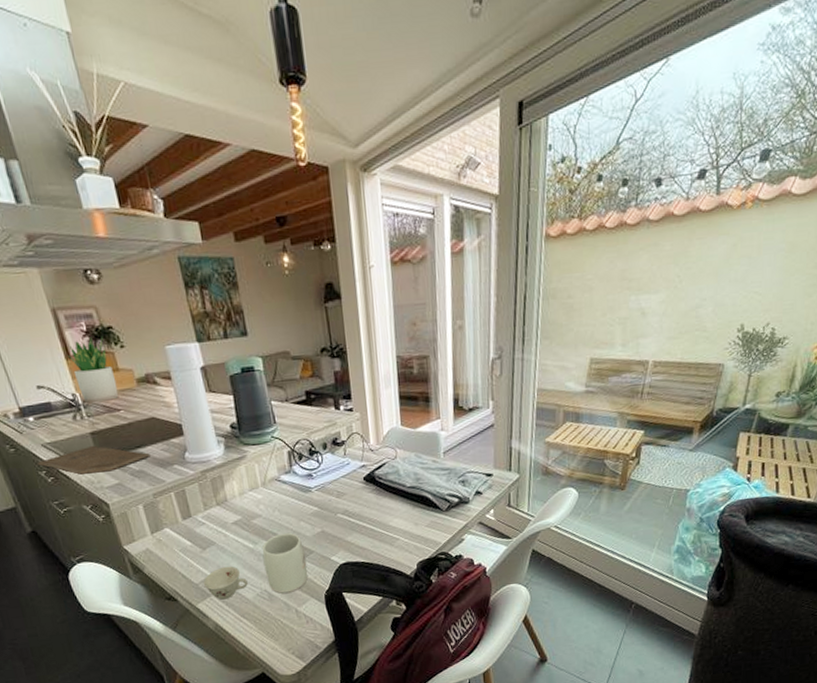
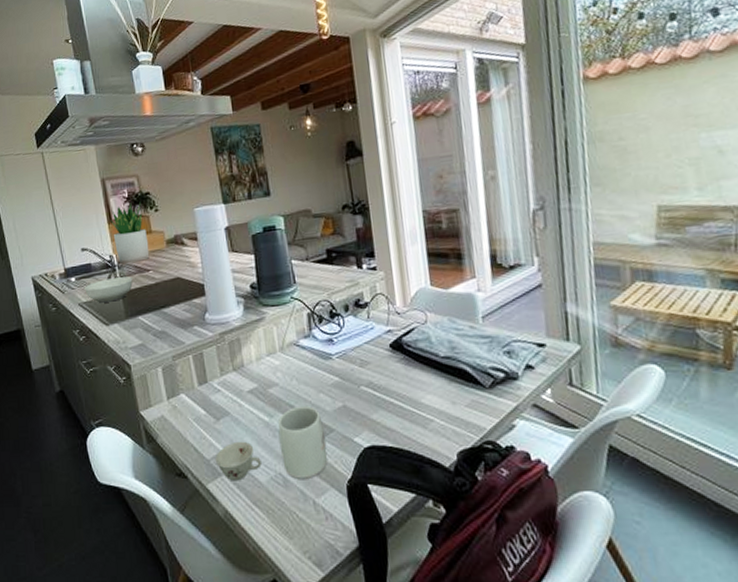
cutting board: present [37,445,150,475] -> none [72,305,173,334]
bowl: none [45,416,103,444] -> present [83,276,133,303]

